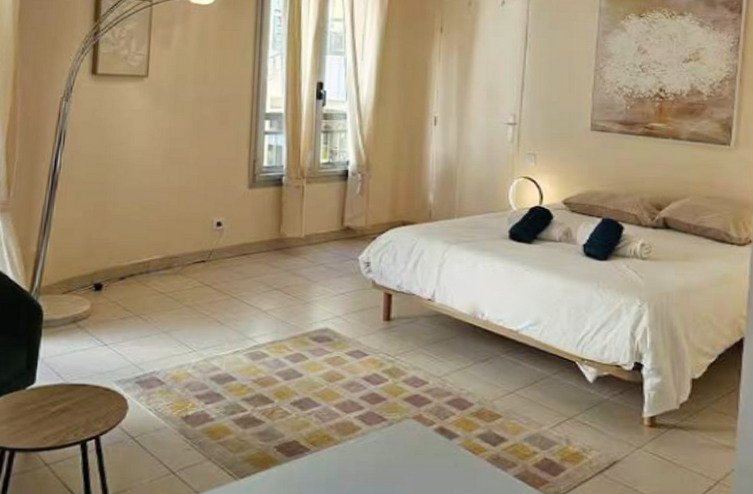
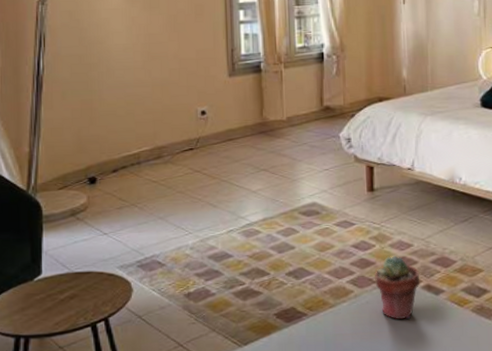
potted succulent: none [384,393,434,463] -> present [374,256,420,319]

